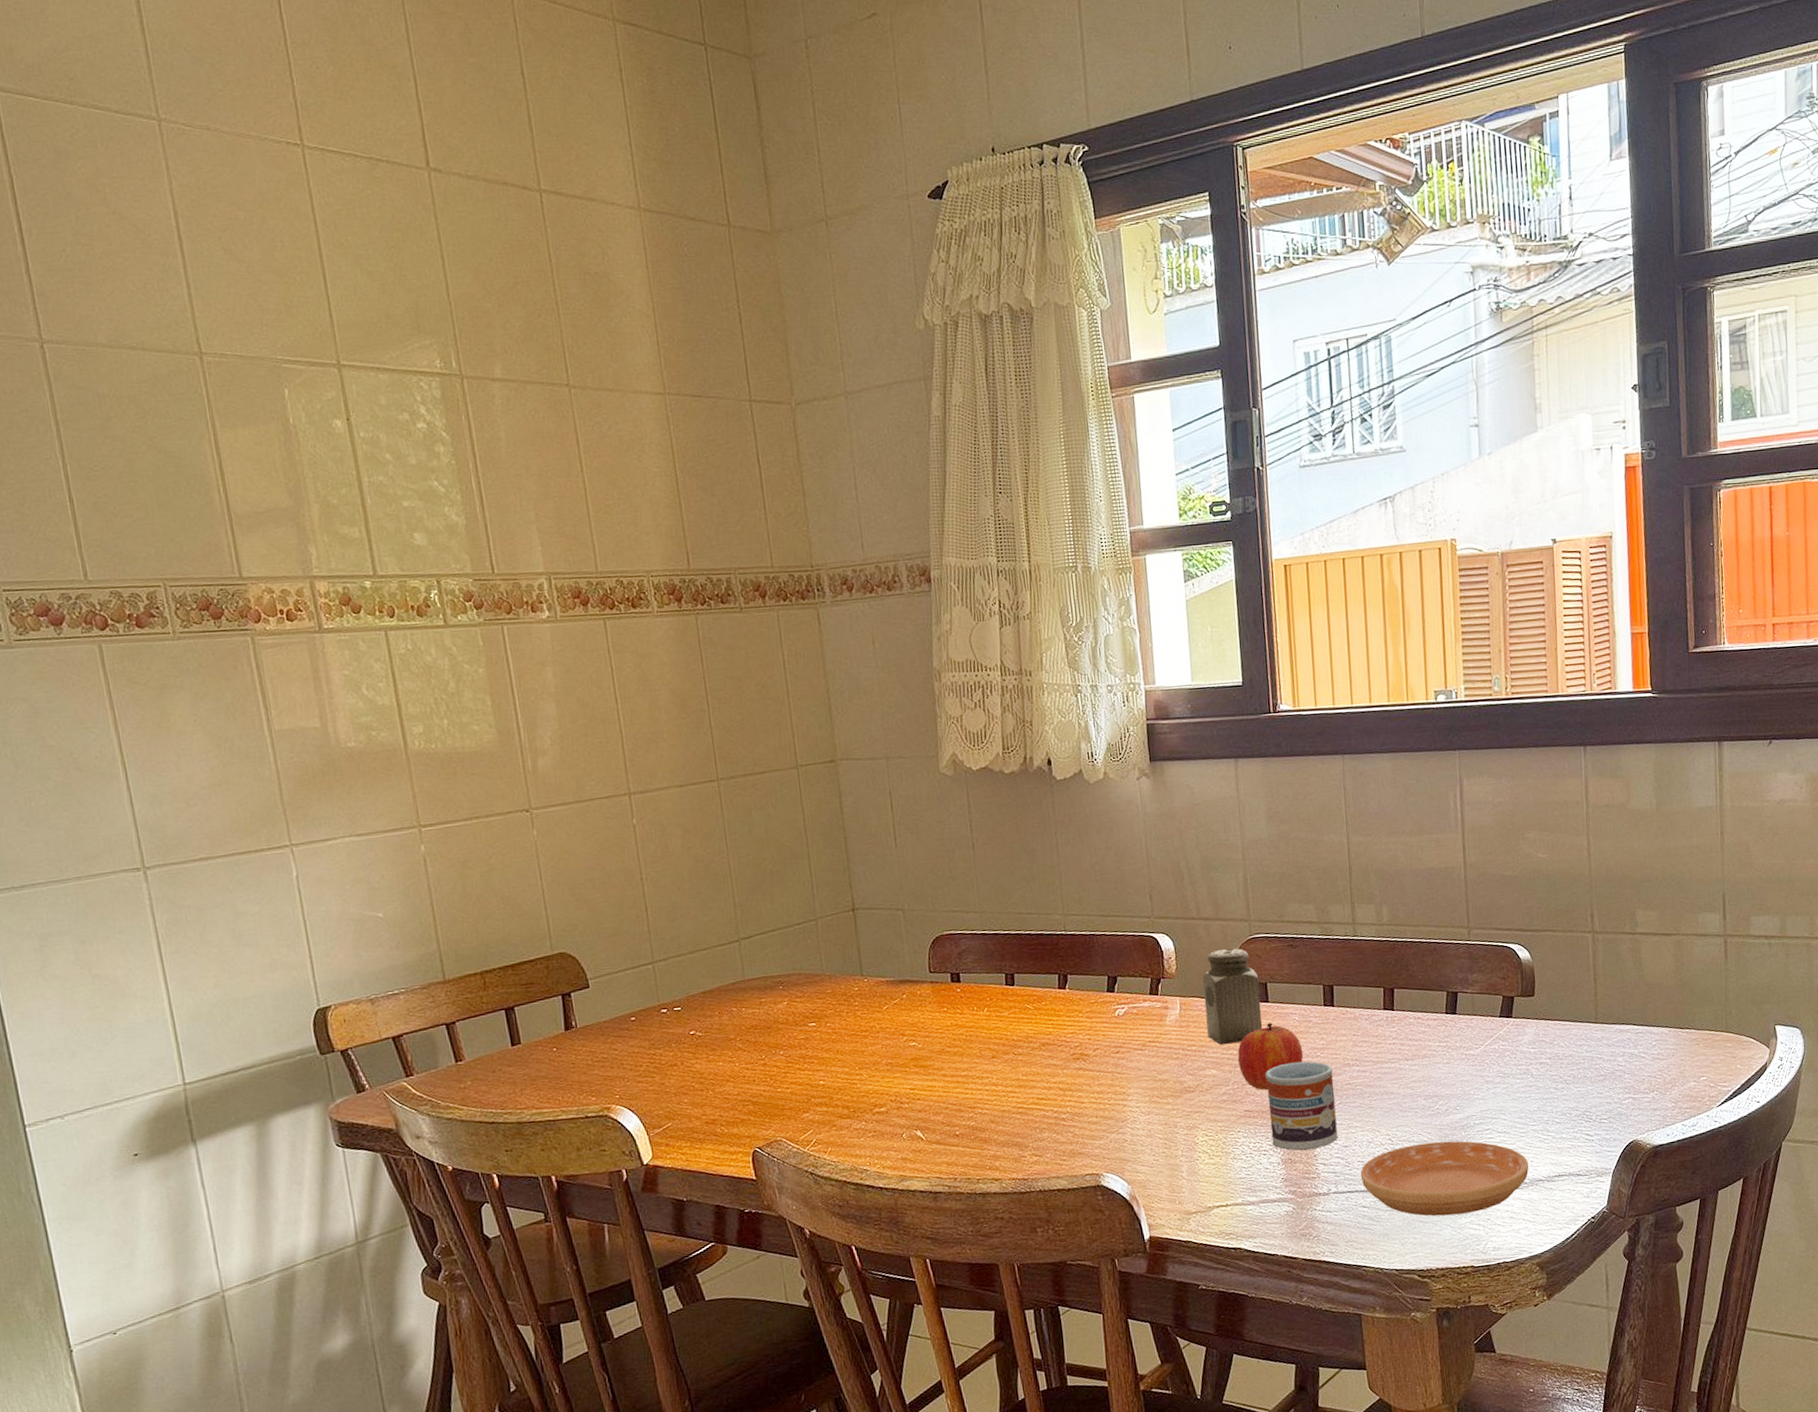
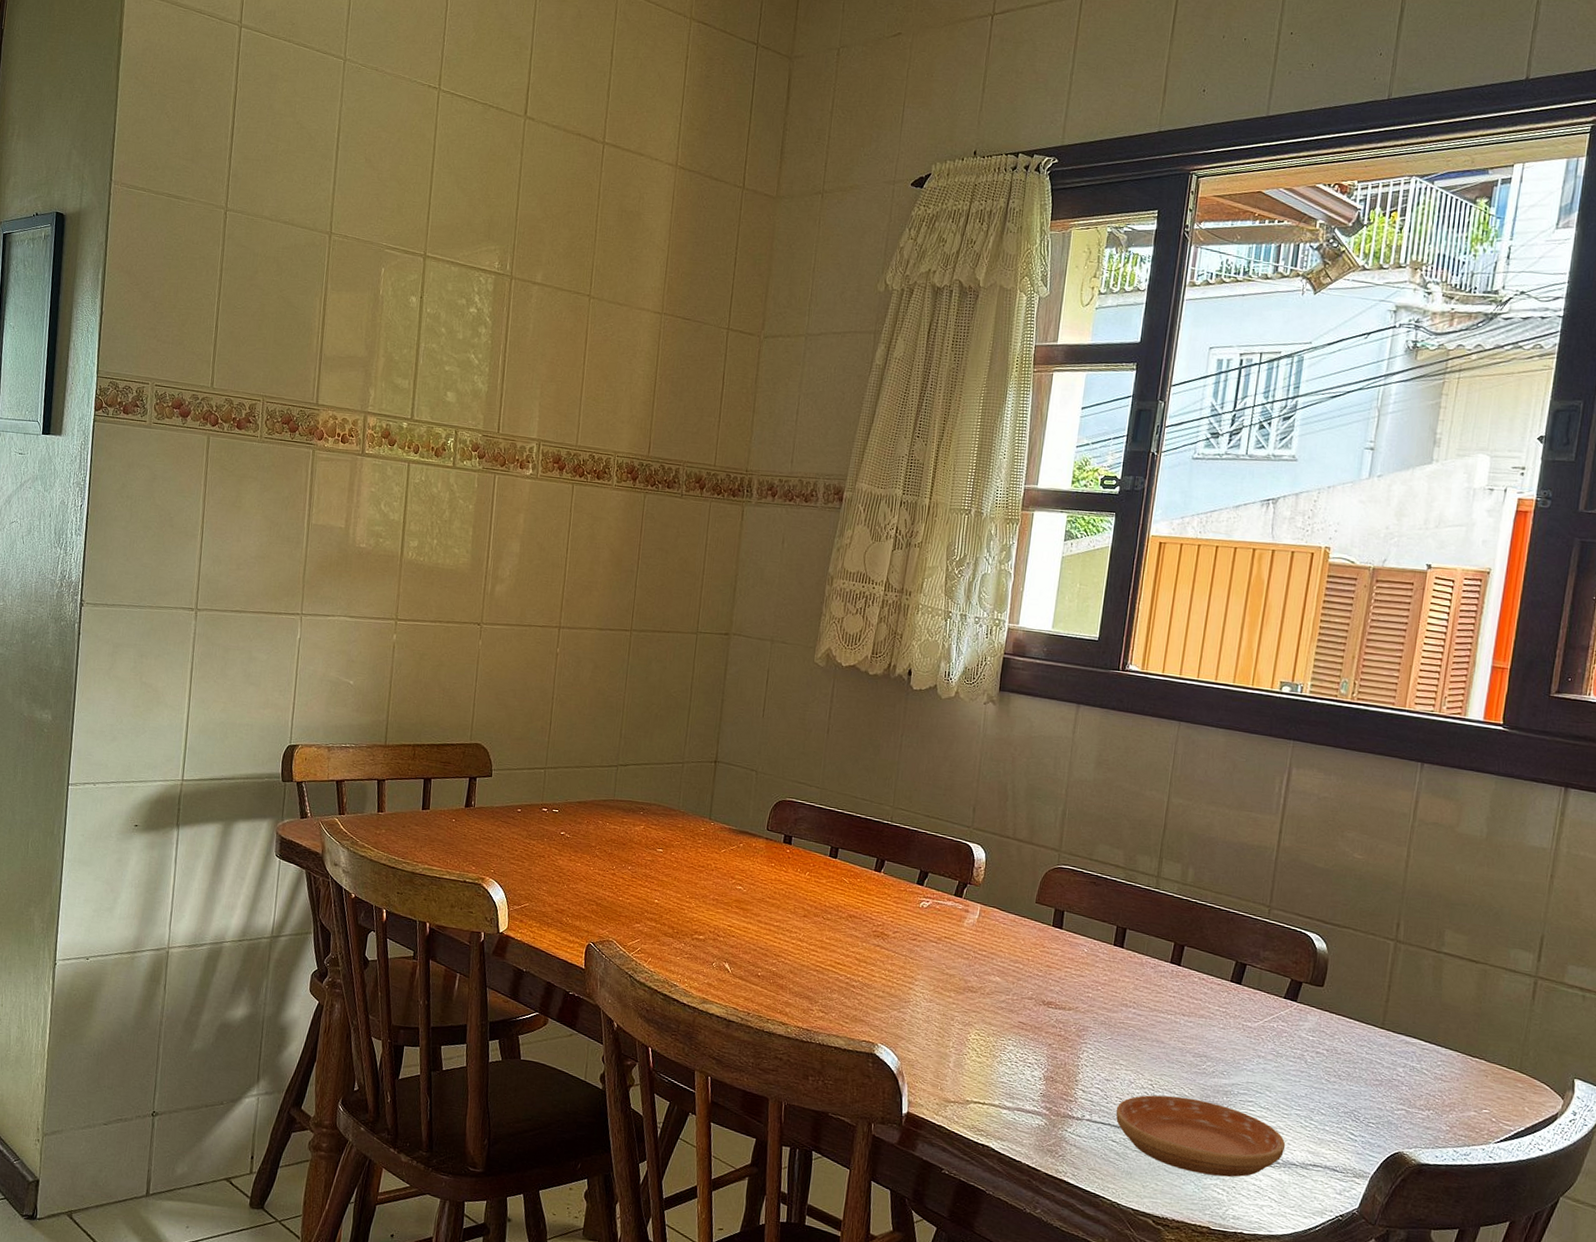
salt shaker: present [1202,948,1263,1045] -> none [999,870,1058,959]
fruit: present [1238,1023,1304,1090] -> none [1022,948,1086,1008]
cup: present [1265,1061,1338,1151] -> none [1038,988,1110,1075]

